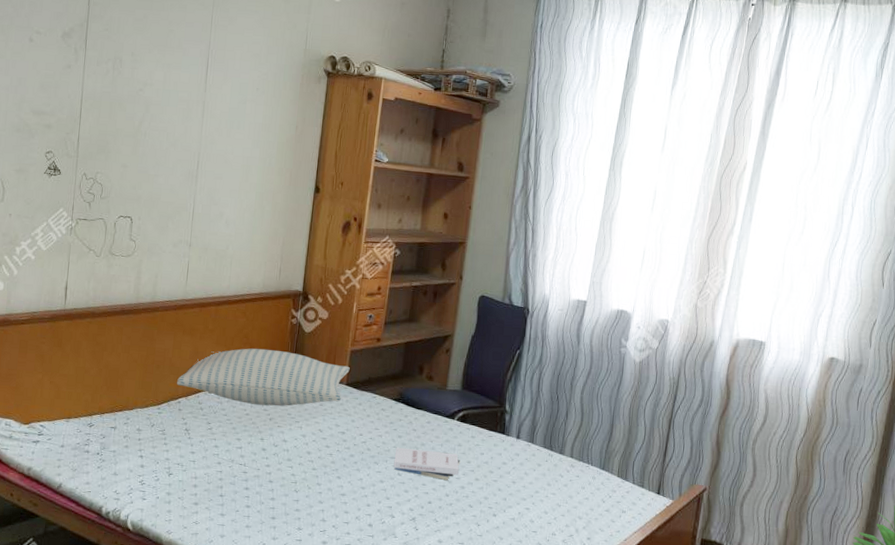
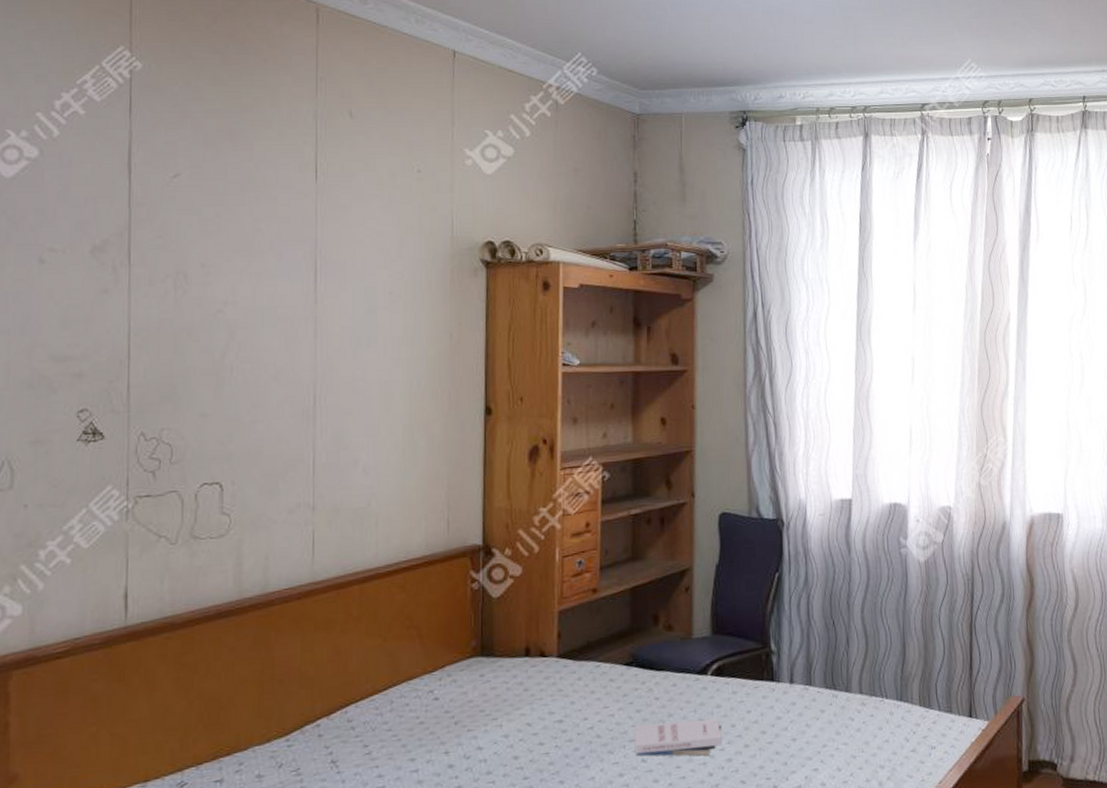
pillow: present [177,348,350,406] -> none [312,627,560,709]

